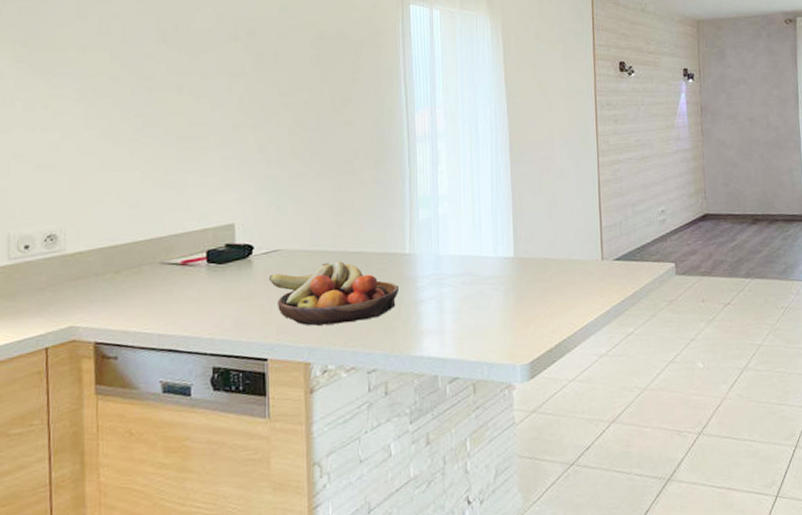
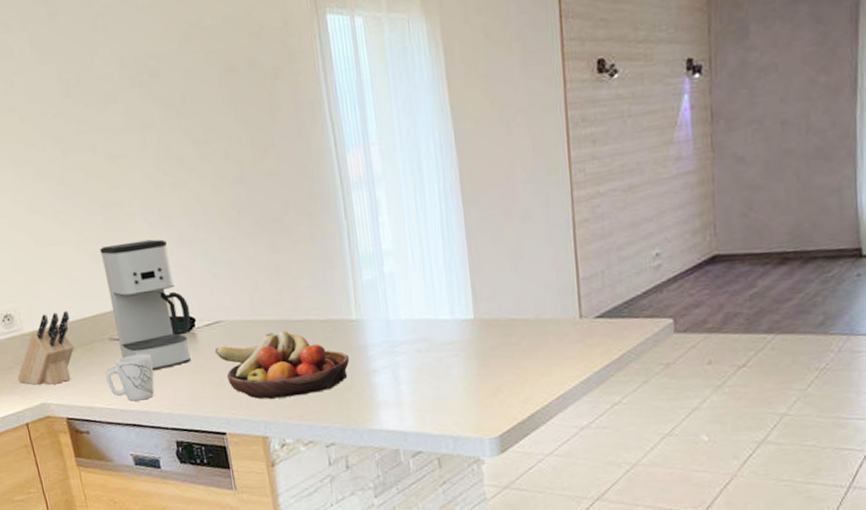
knife block: none [47,234,121,307] -> present [17,311,74,385]
mug: none [148,278,202,326] -> present [105,353,155,401]
coffee maker: none [167,171,249,296] -> present [99,239,191,371]

